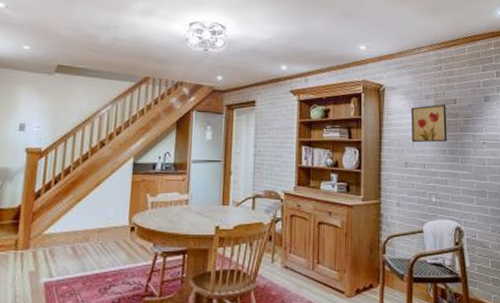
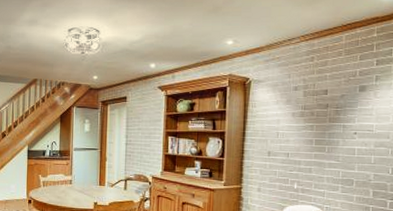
wall art: present [411,104,447,143] -> none [276,95,316,133]

